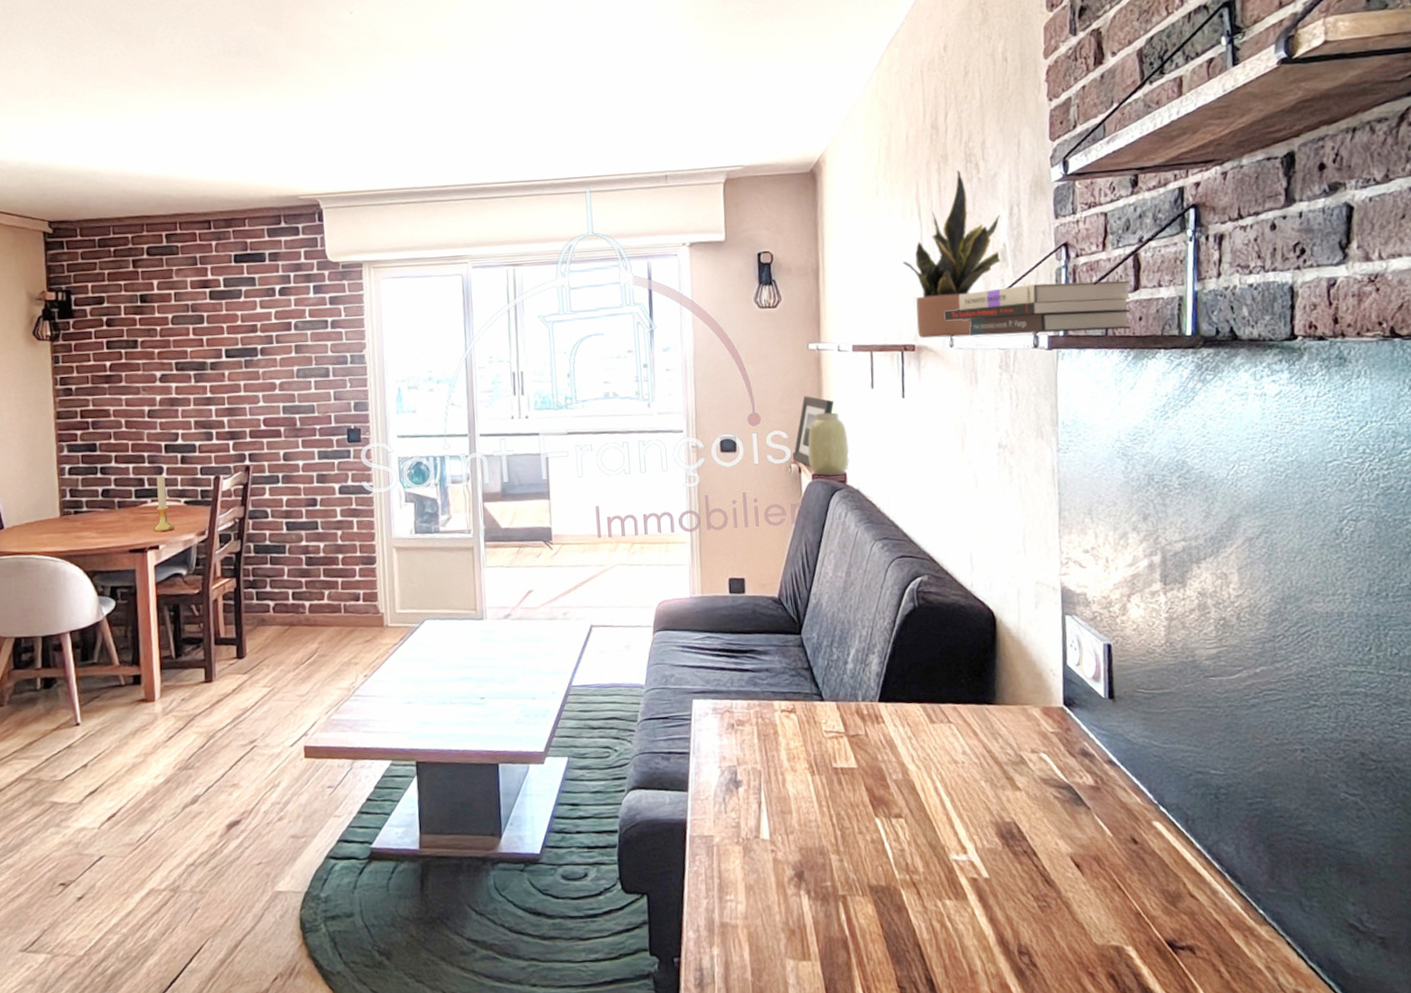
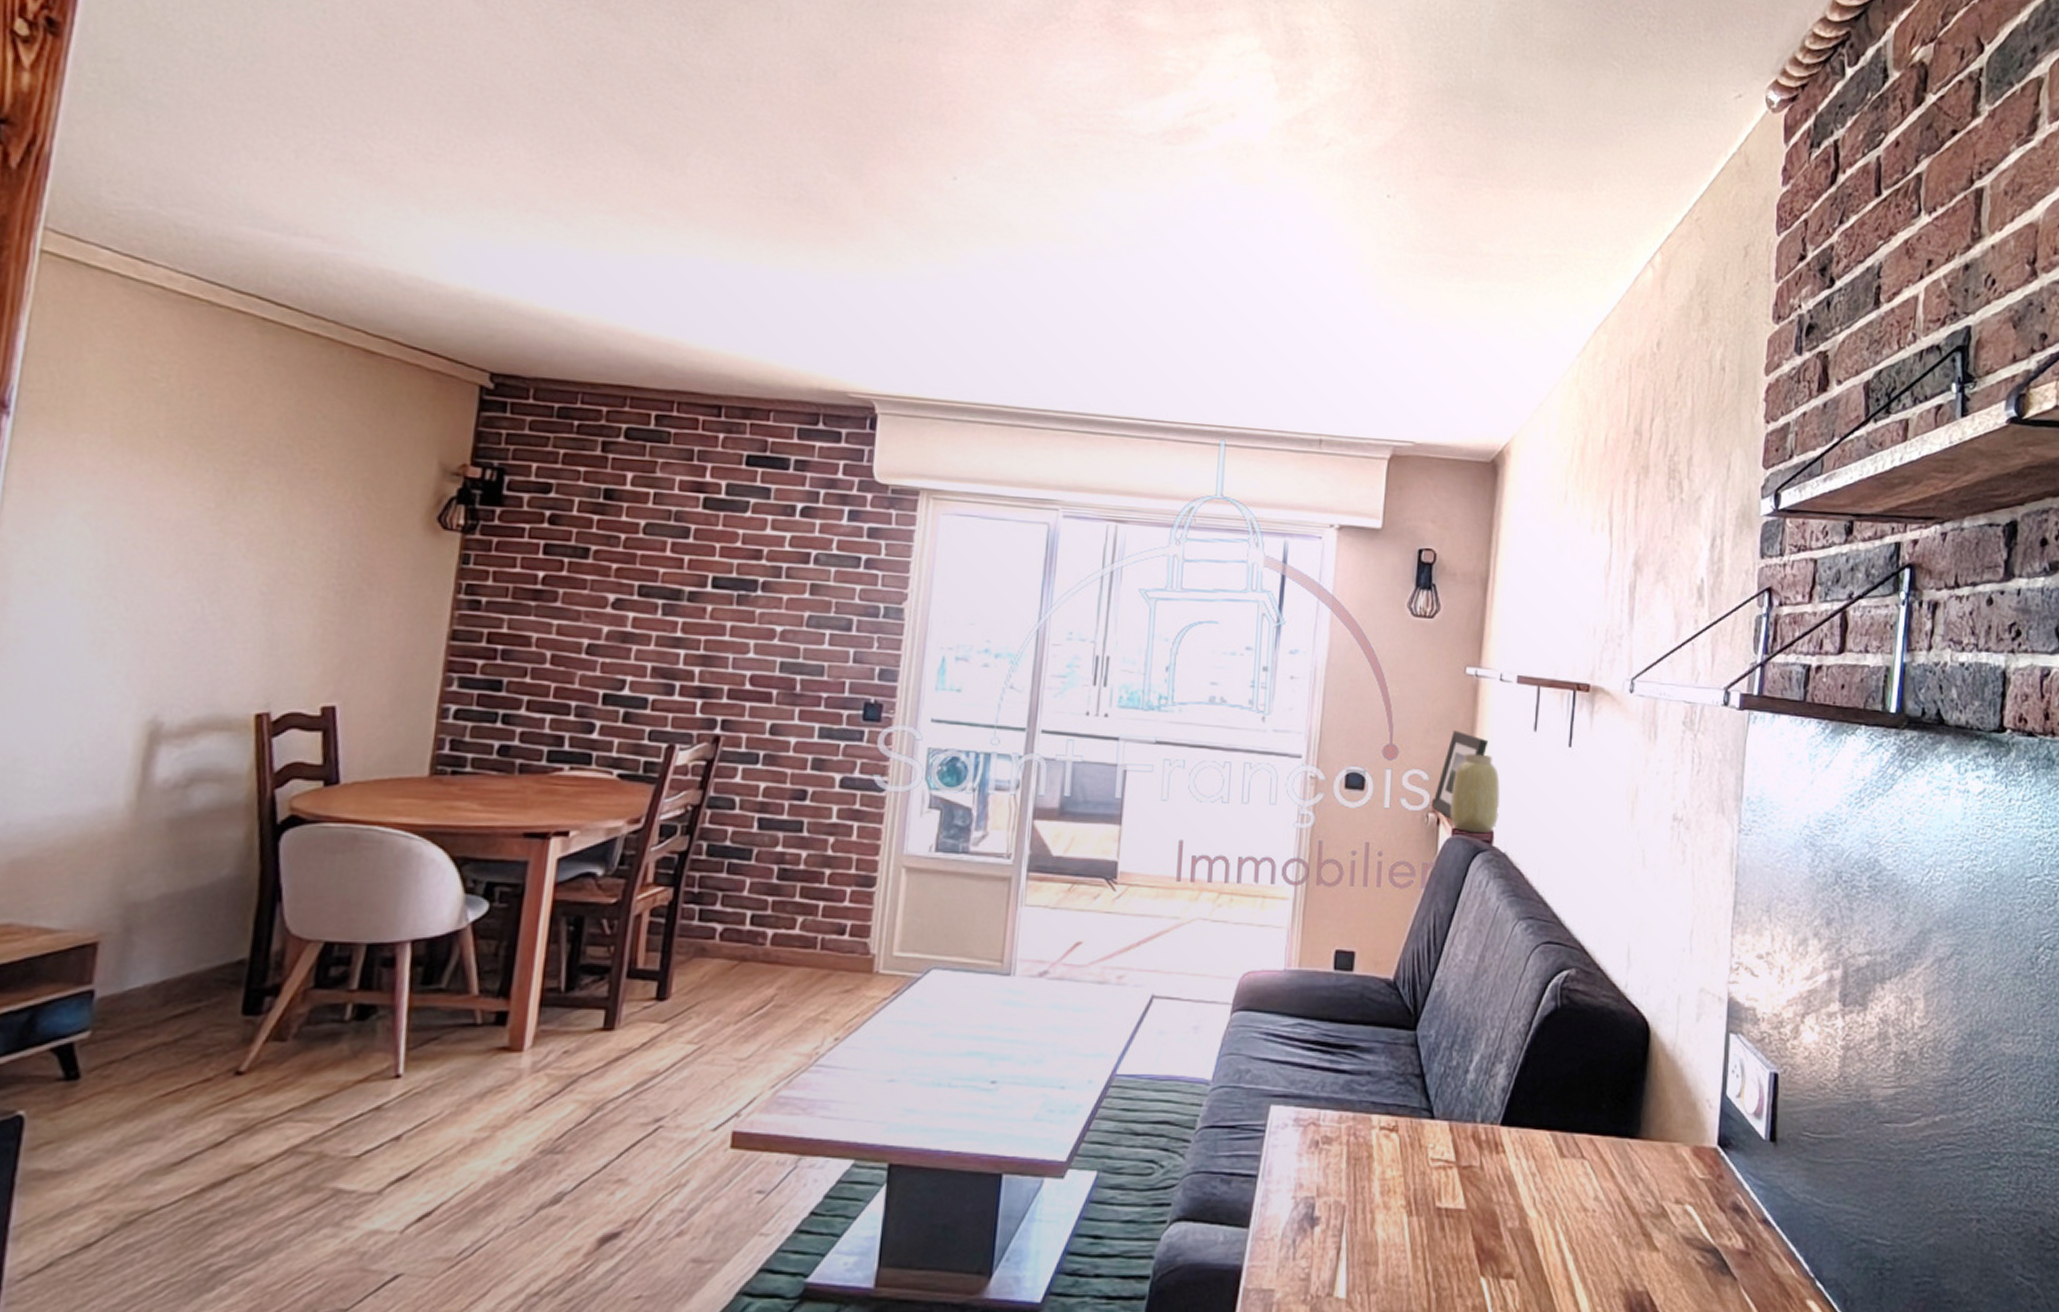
candle holder: present [153,474,175,533] -> none [564,733,597,814]
potted plant: present [903,170,1002,339] -> none [1586,486,1701,683]
books: present [944,280,1131,336] -> none [1626,630,1837,697]

